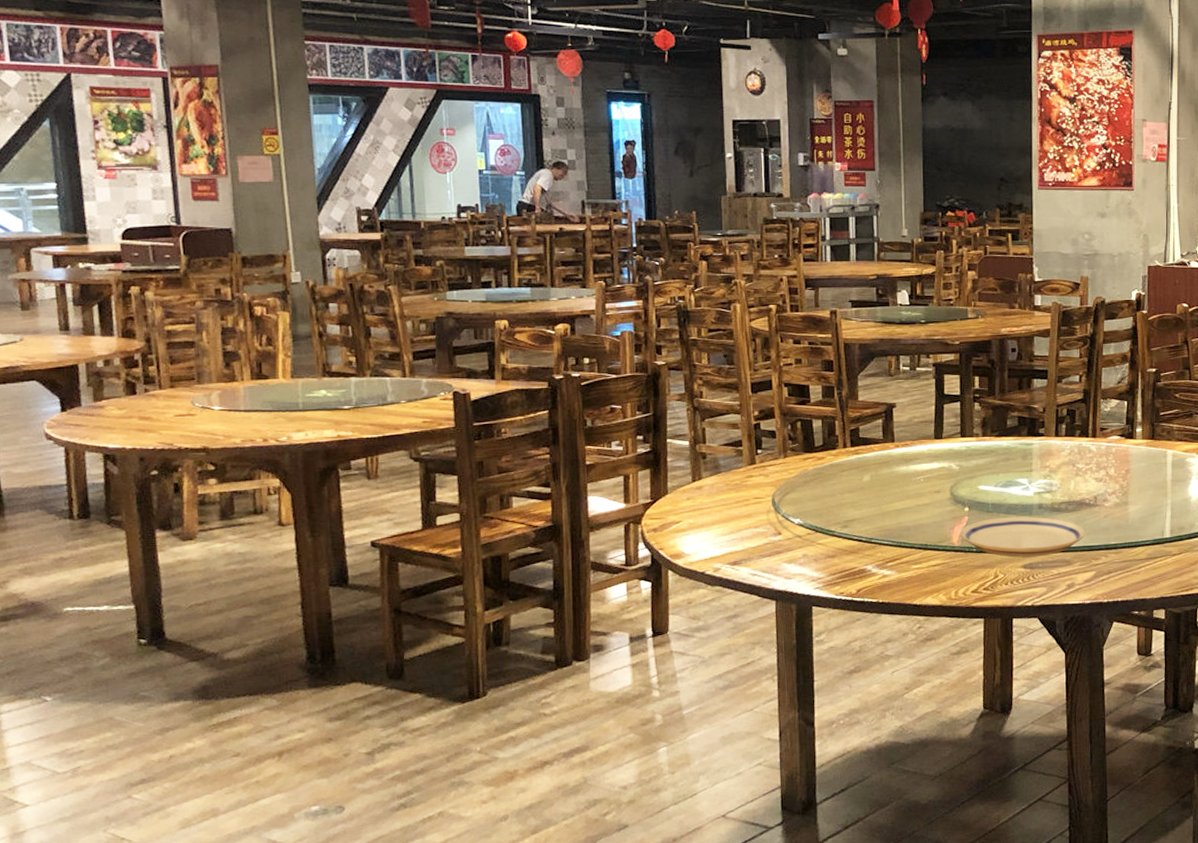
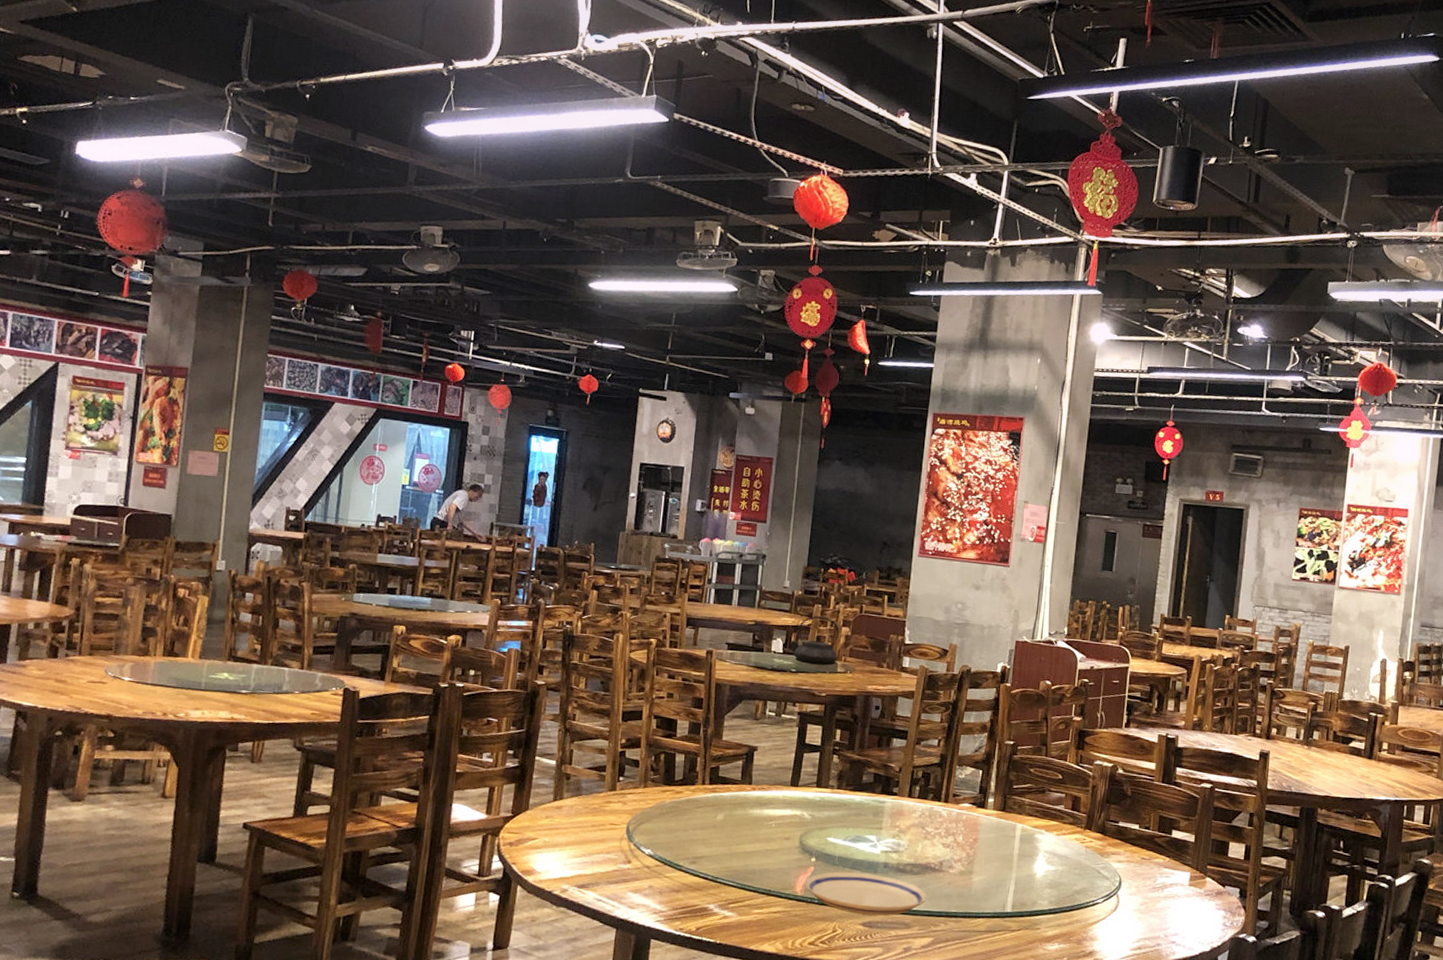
teapot: none [914,263,968,314] -> present [789,616,840,666]

